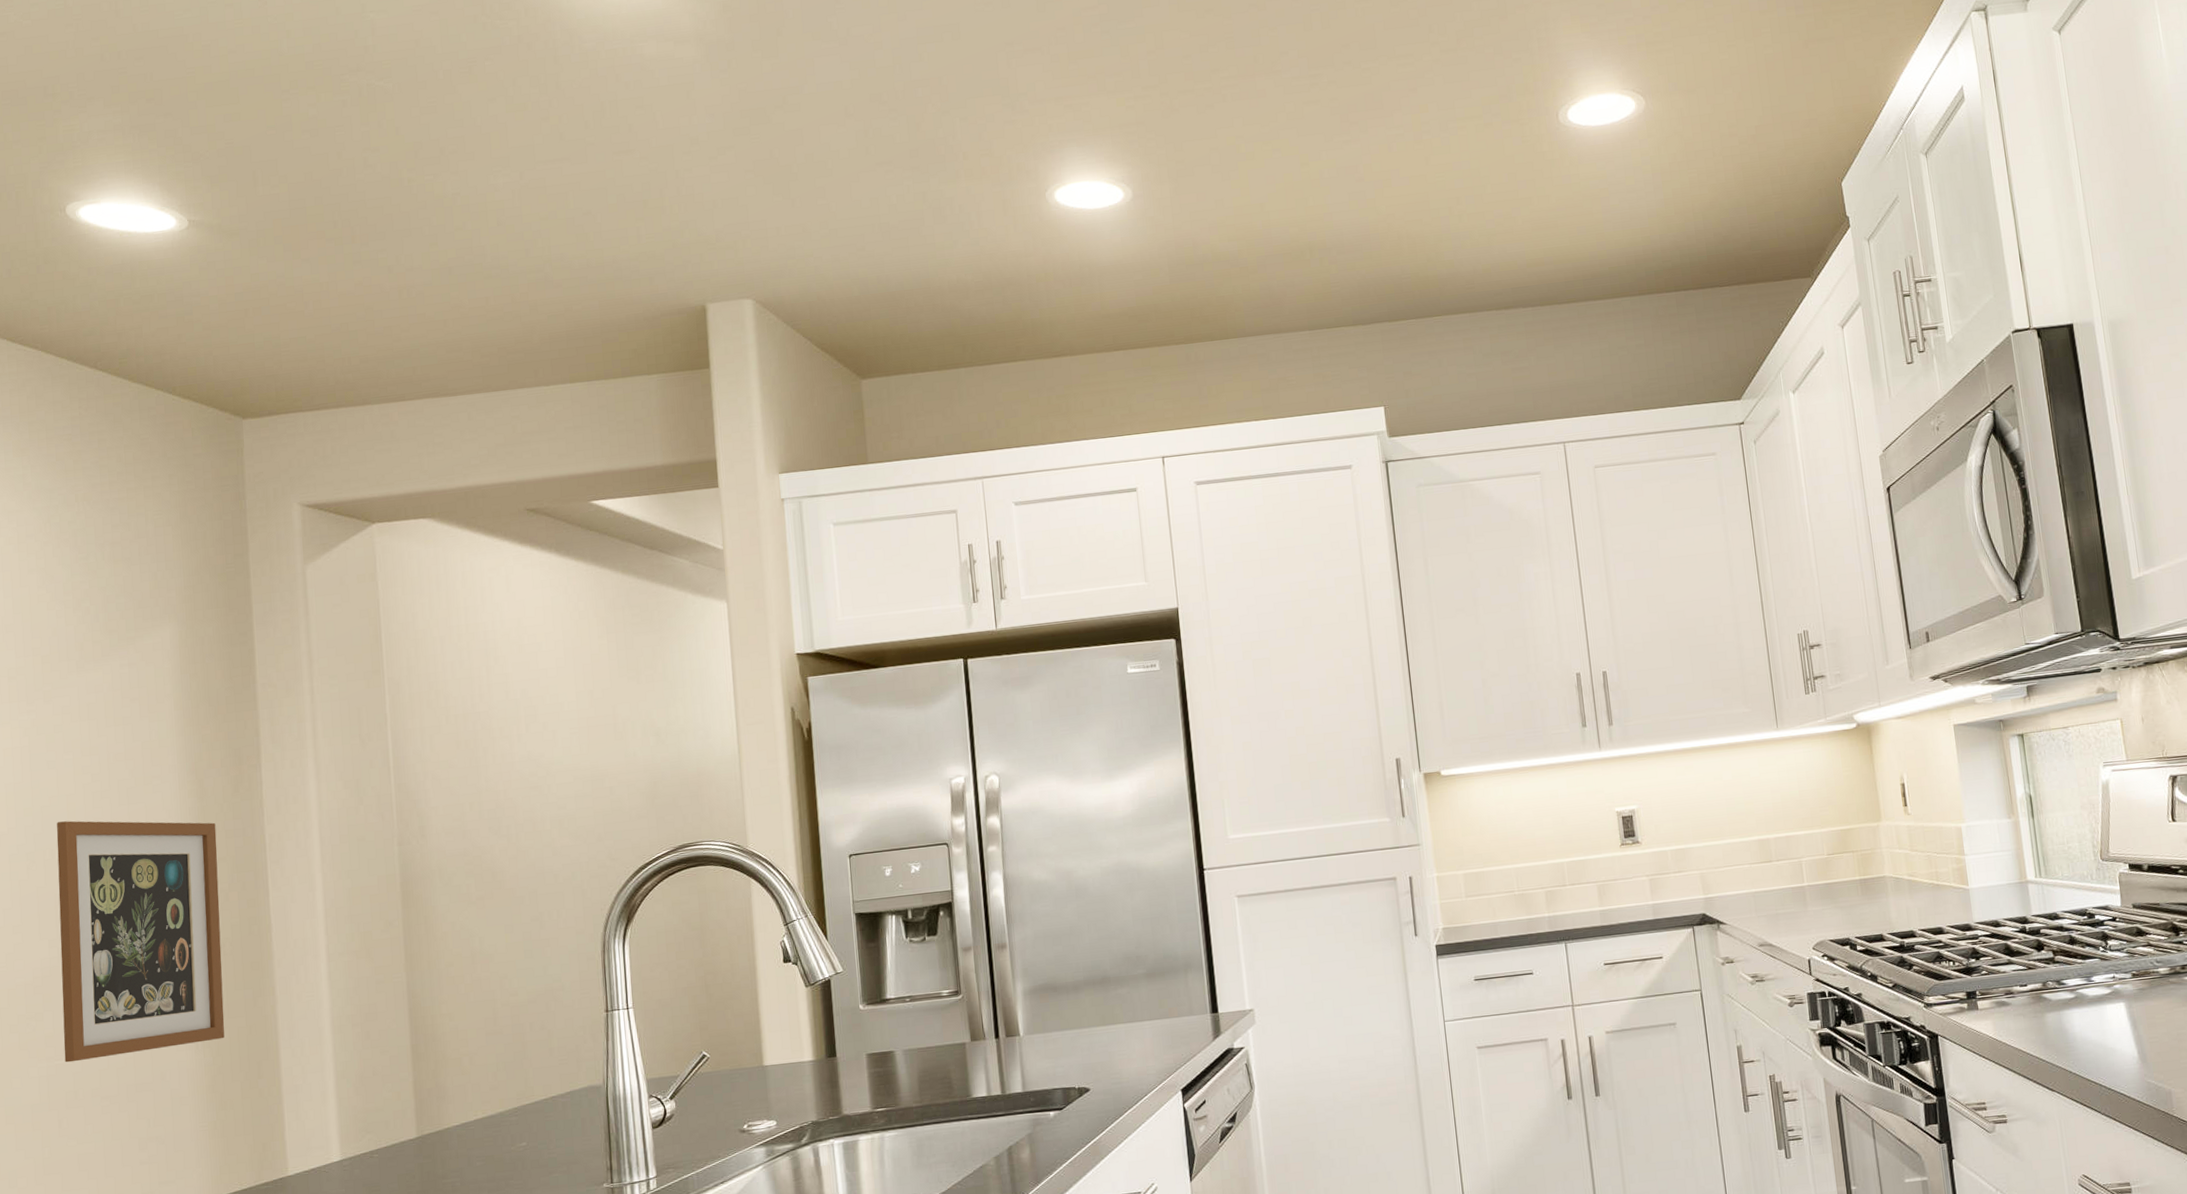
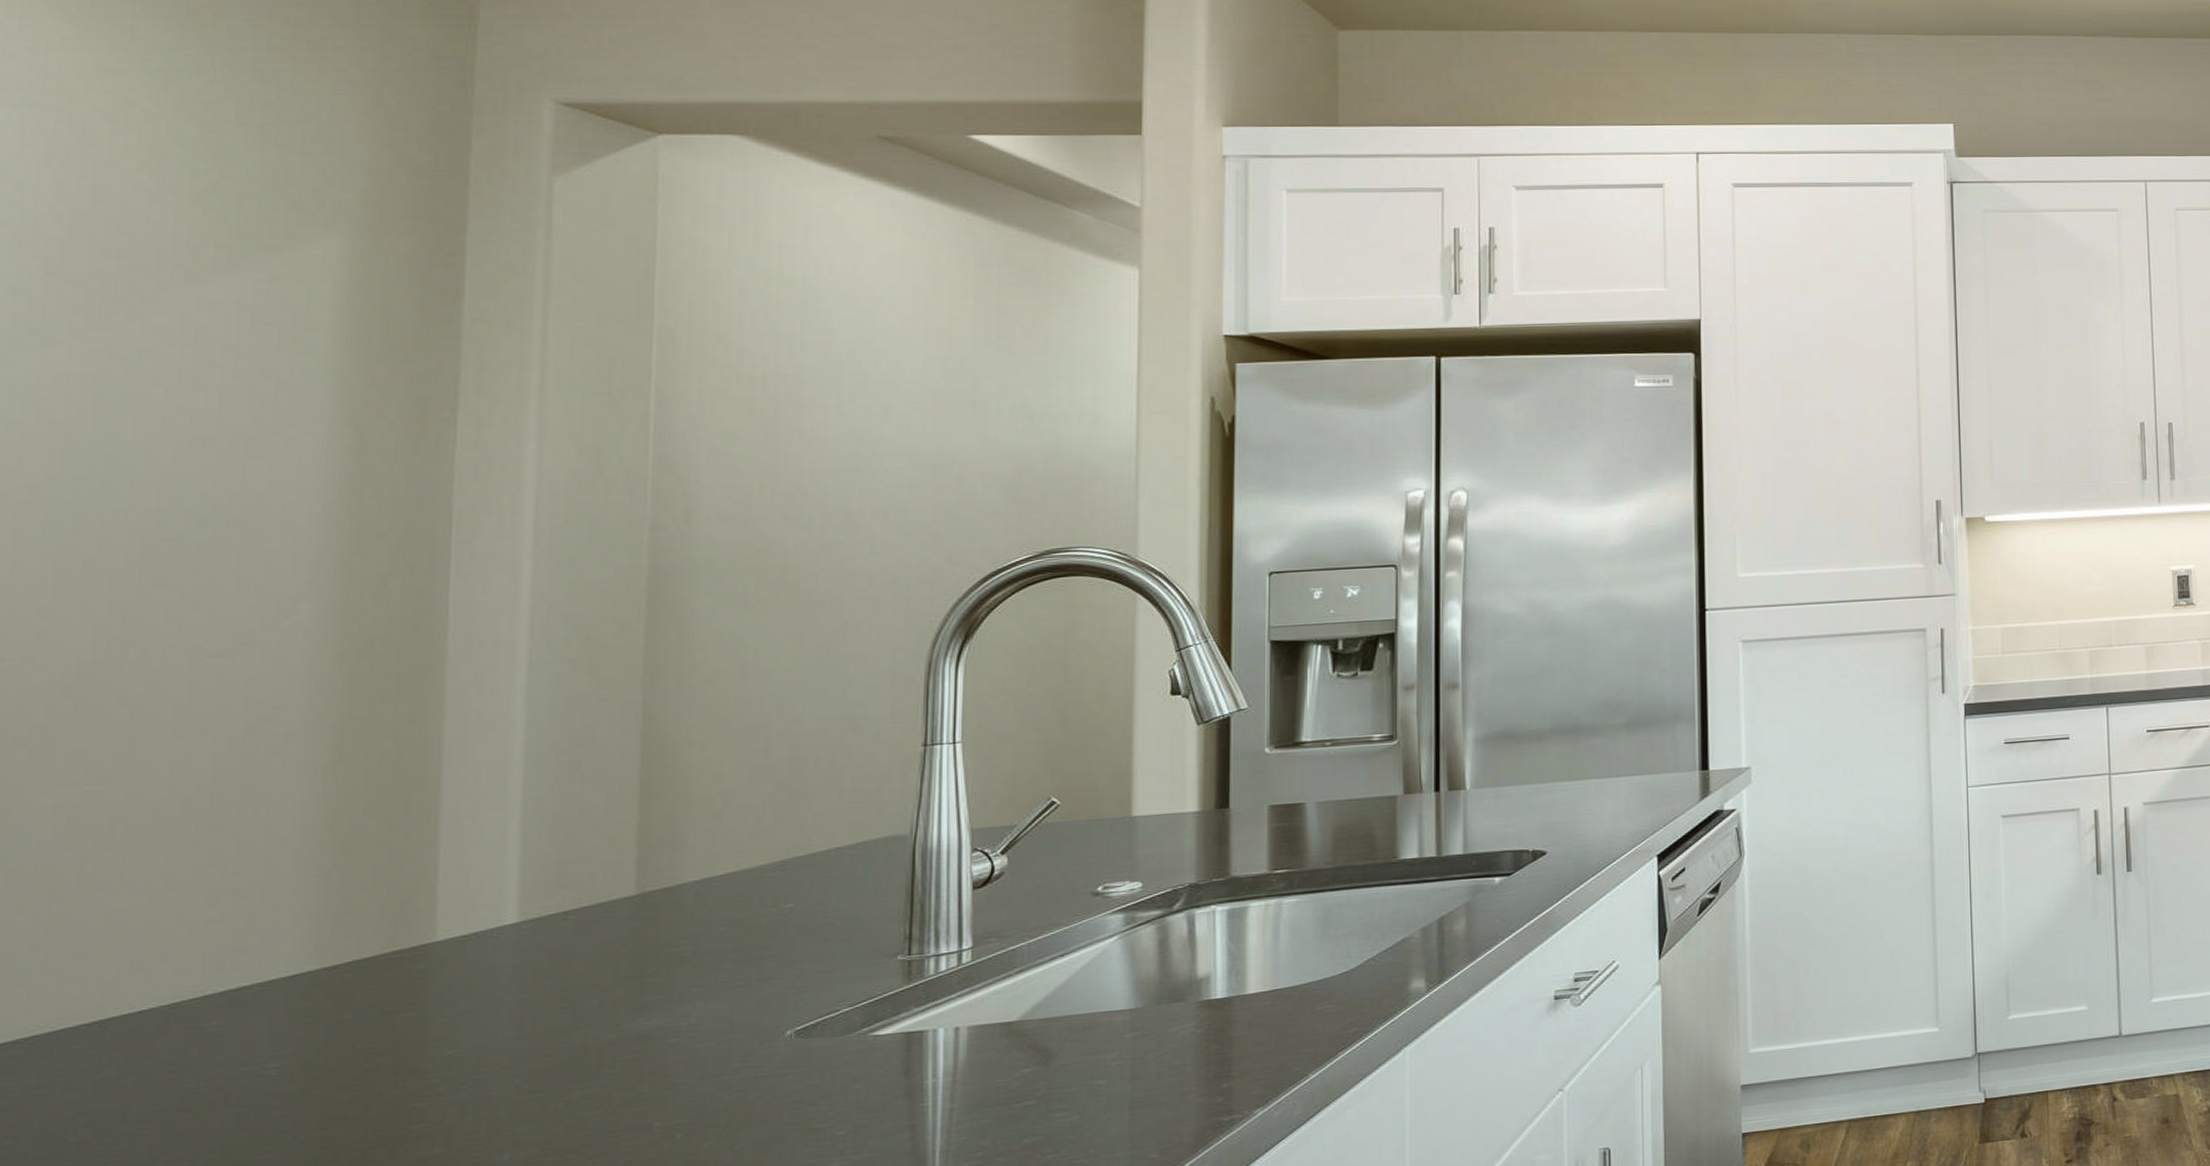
wall art: present [56,820,225,1063] -> none [100,474,379,789]

